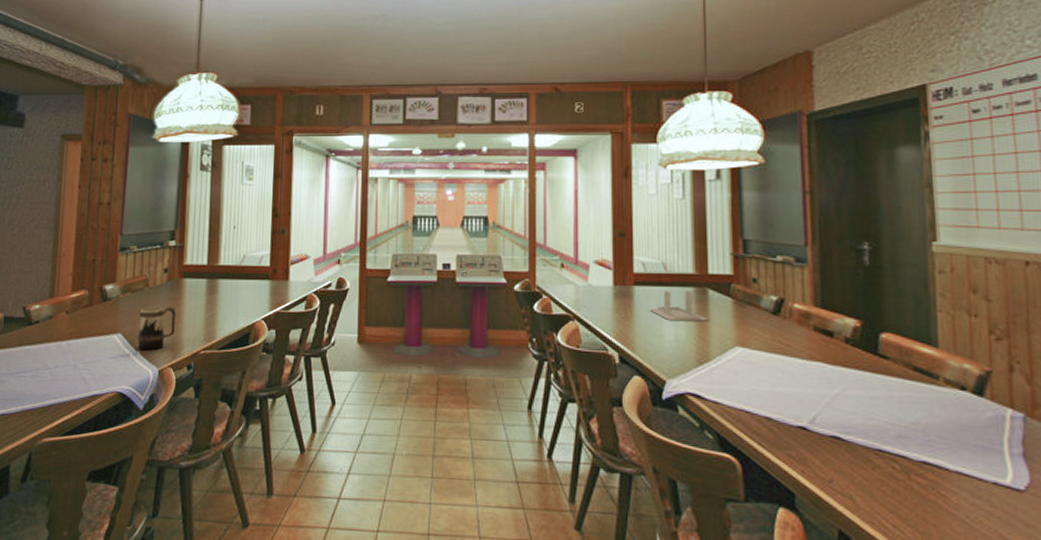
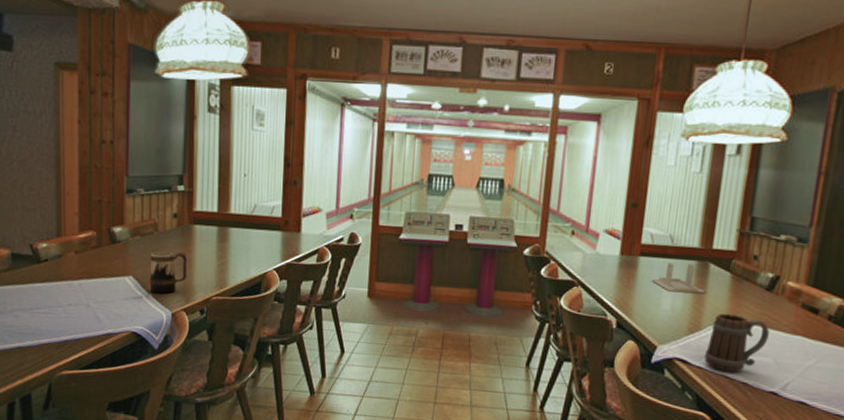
beer mug: none [718,341,785,406] -> present [704,313,770,372]

